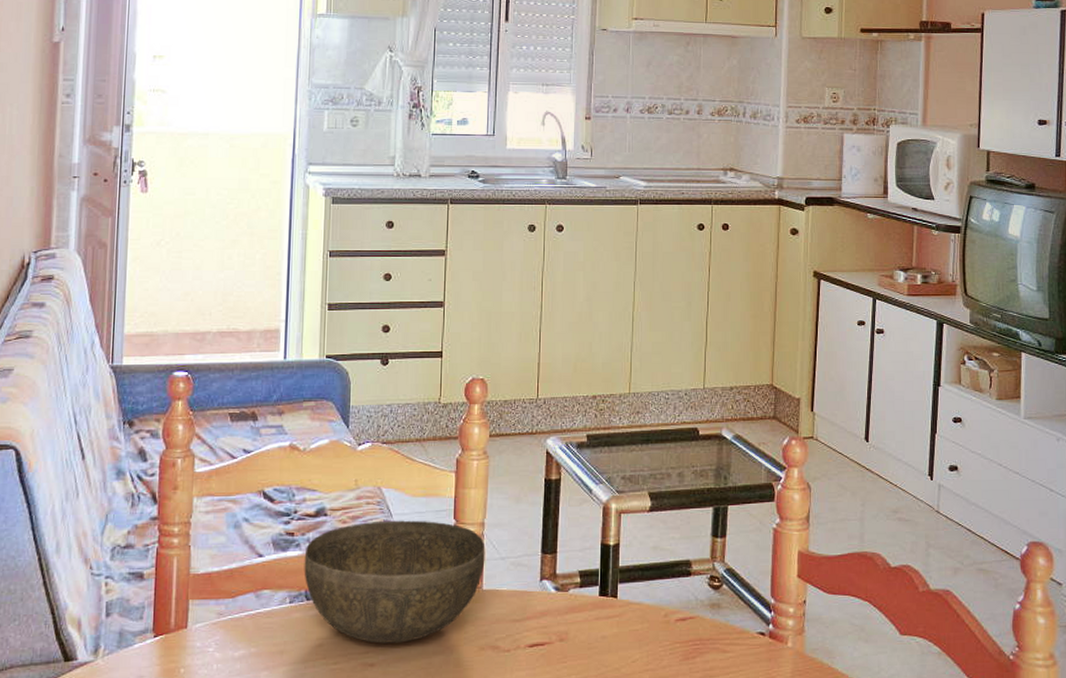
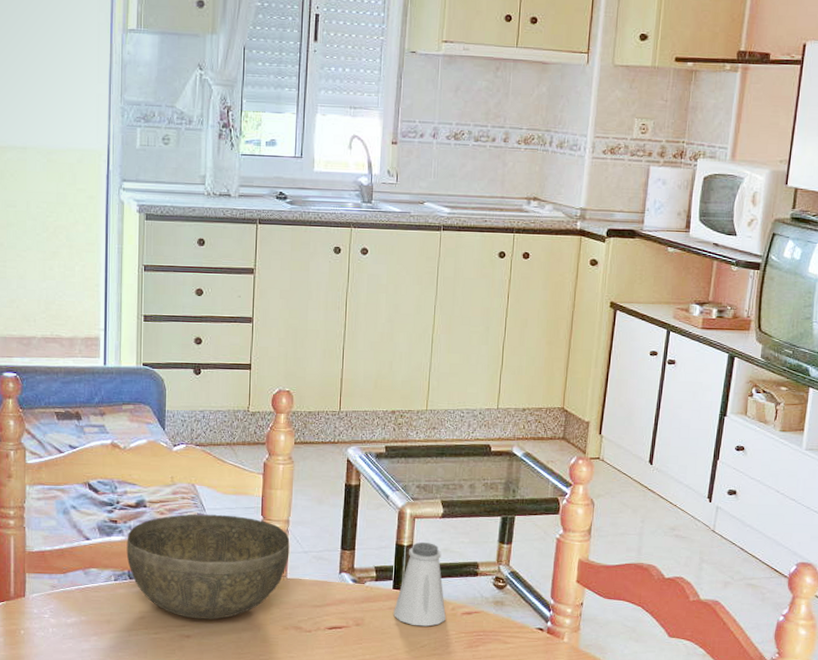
saltshaker: none [601,541,658,638] -> present [393,542,446,627]

